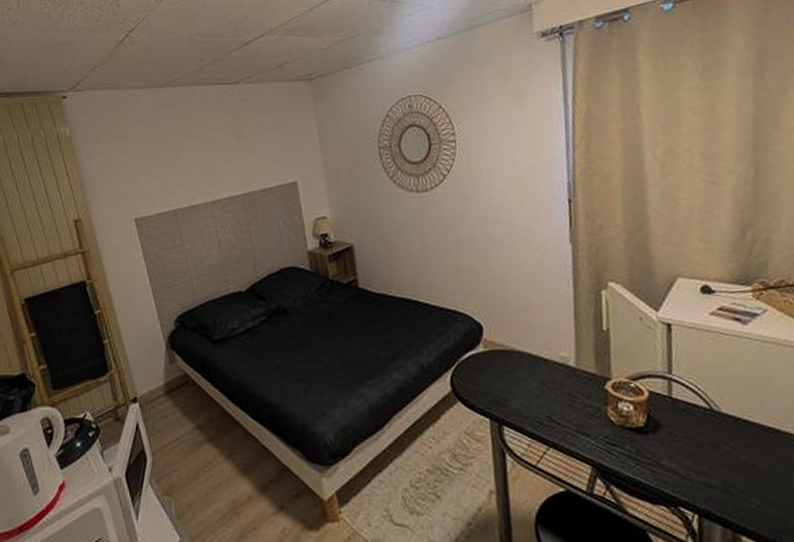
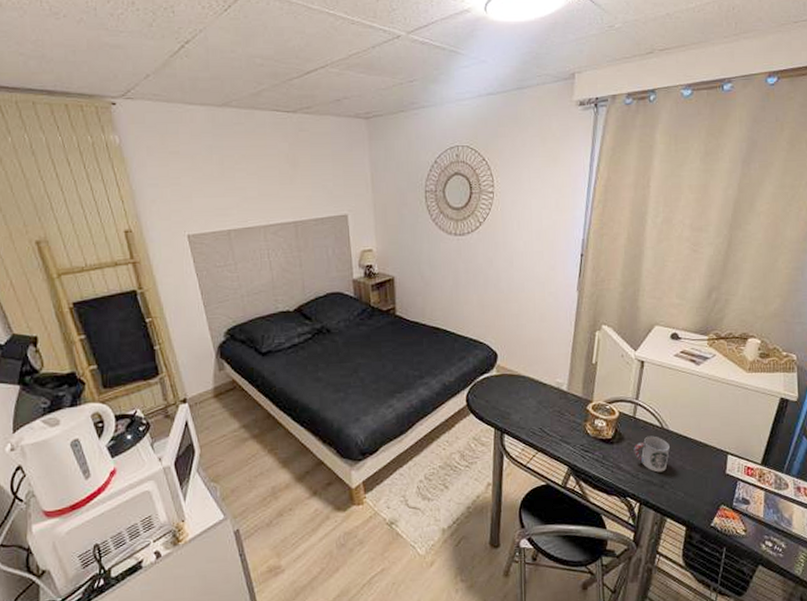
cup: none [676,421,728,471] -> present [633,436,670,473]

